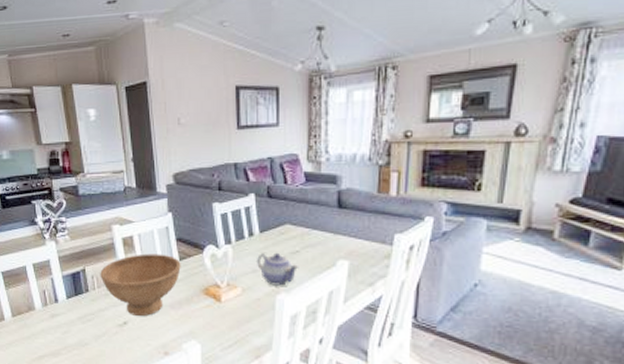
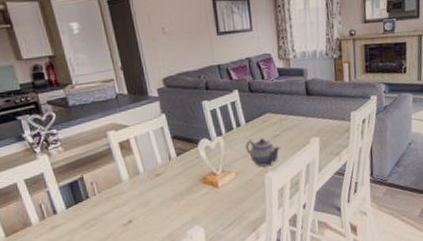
bowl: present [100,253,181,317] -> none [99,152,179,214]

